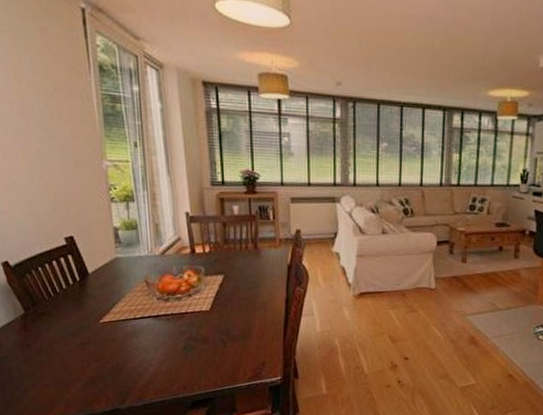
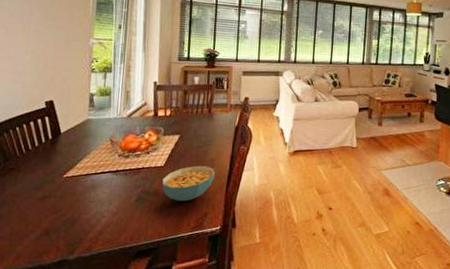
cereal bowl: none [209,309,270,350] -> present [162,165,216,201]

